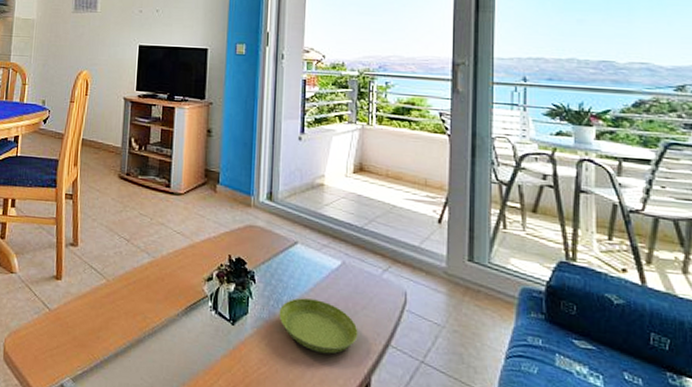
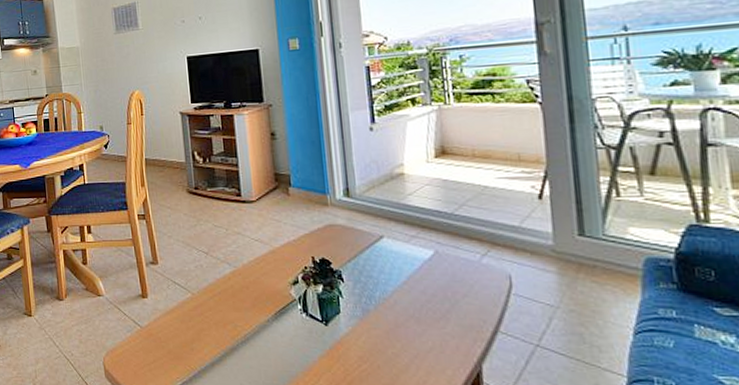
saucer: present [278,298,358,355] -> none [372,292,462,346]

